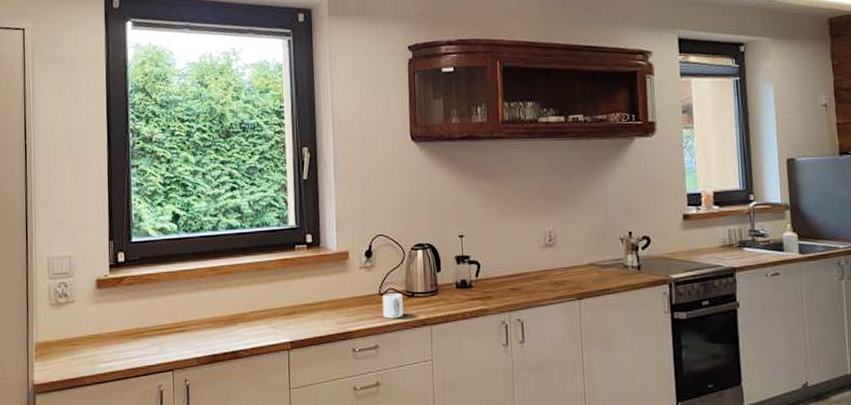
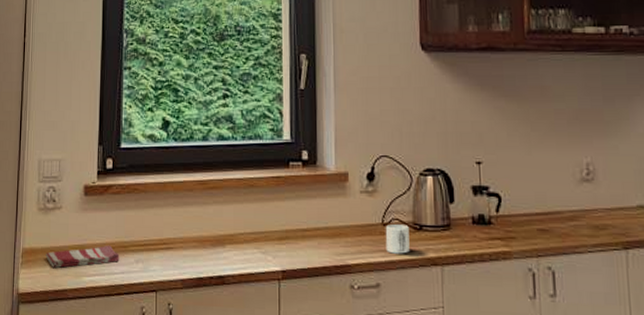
dish towel: none [60,332,136,358] -> present [45,245,120,268]

